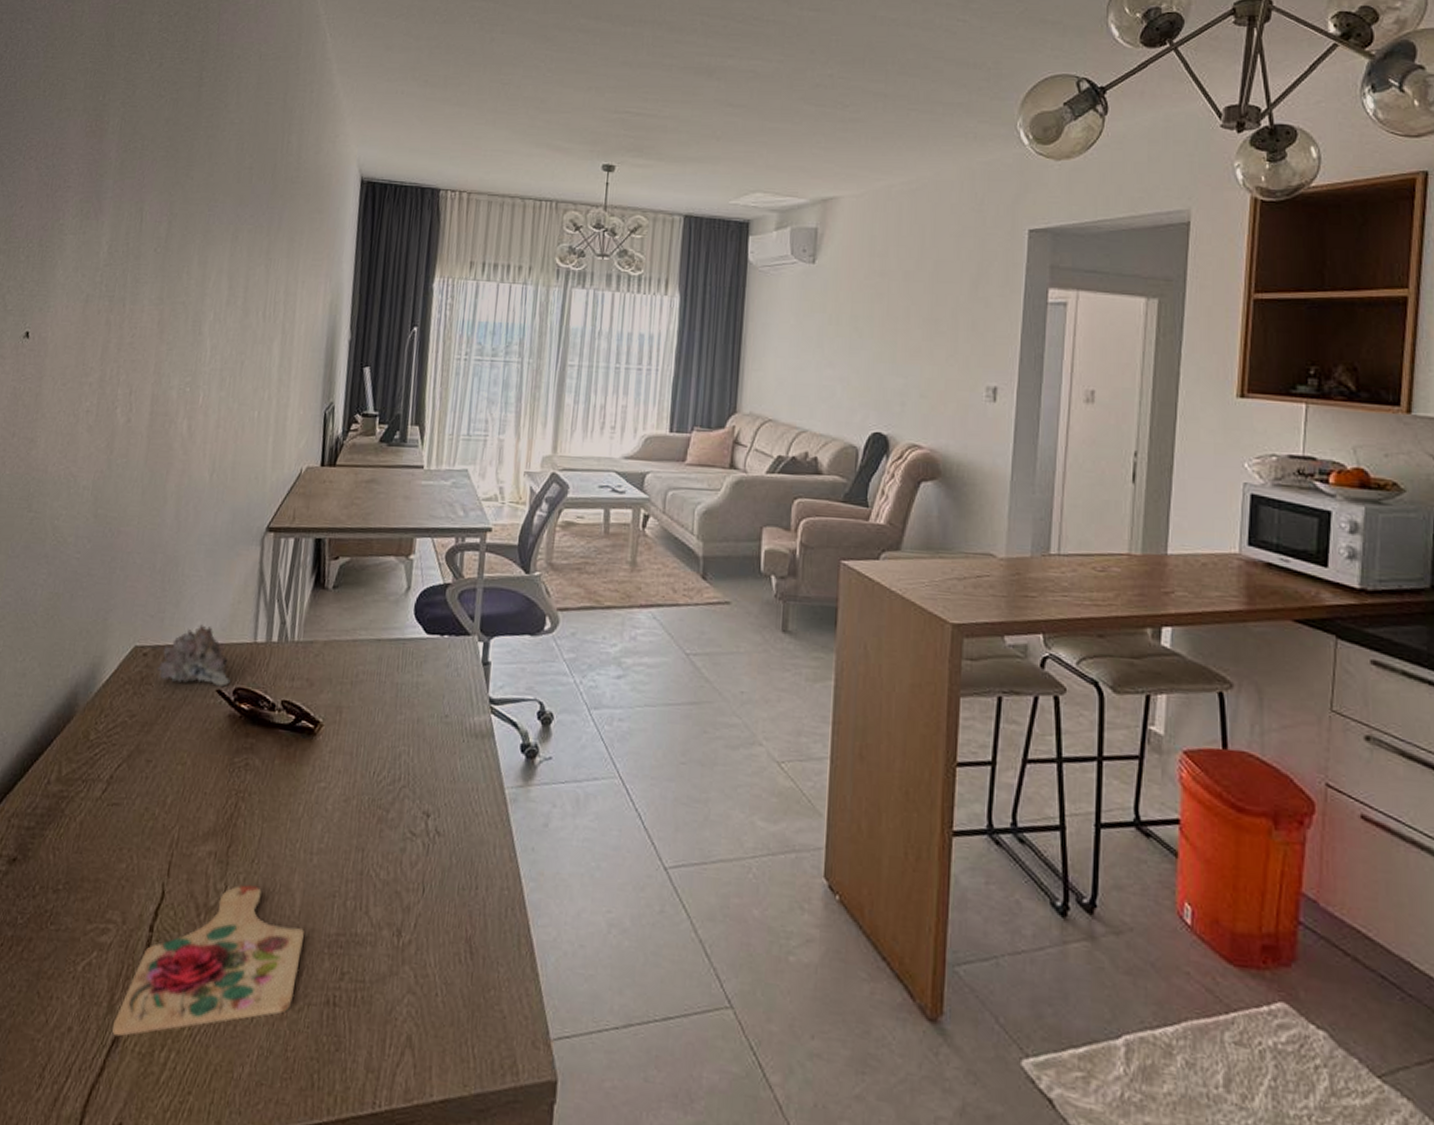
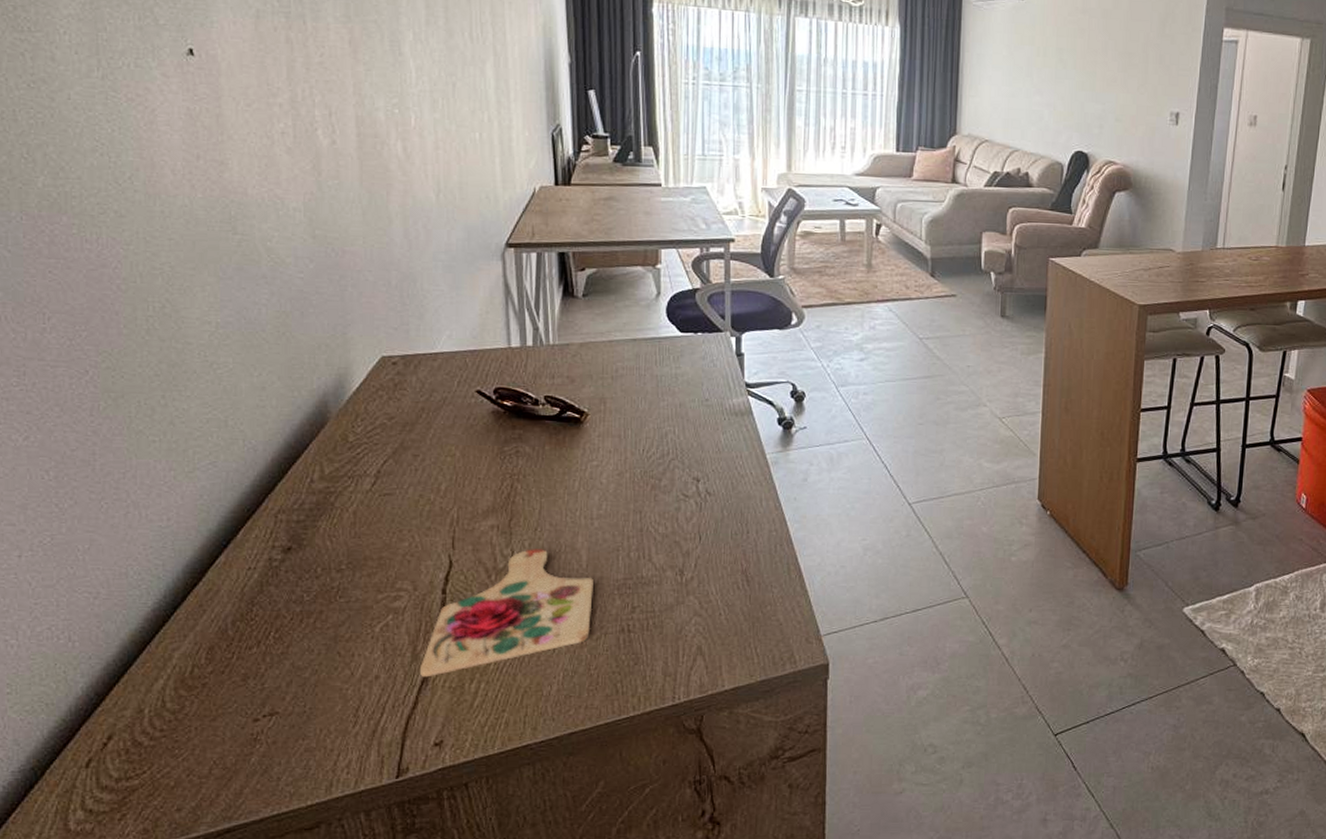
succulent plant: present [156,625,231,687] -> none [409,334,489,387]

